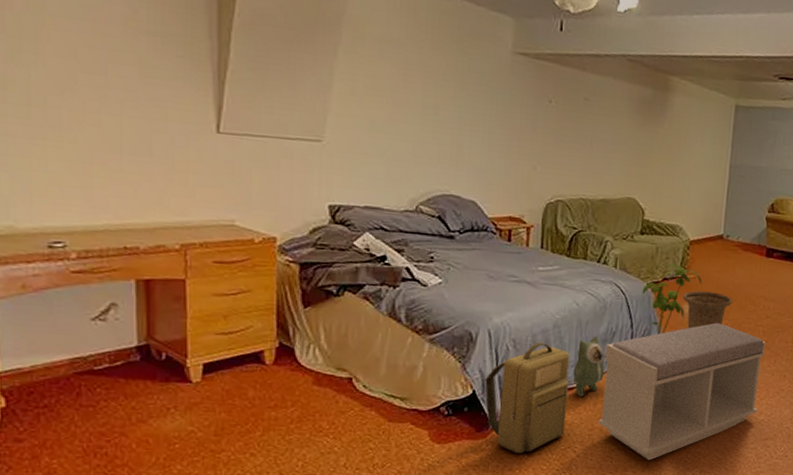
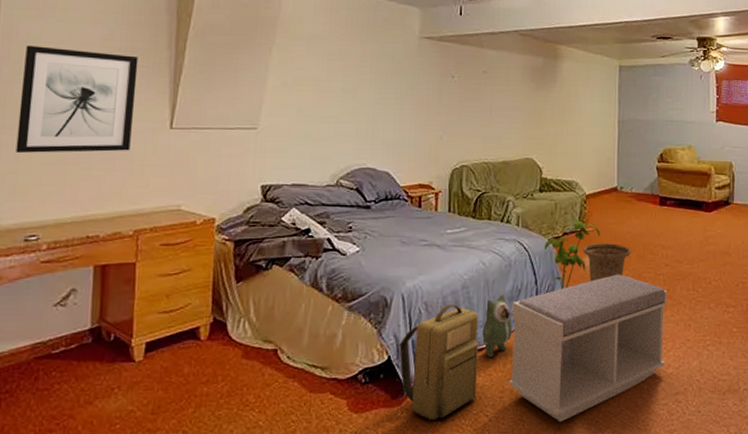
wall art: none [24,17,172,155] -> present [15,45,139,153]

